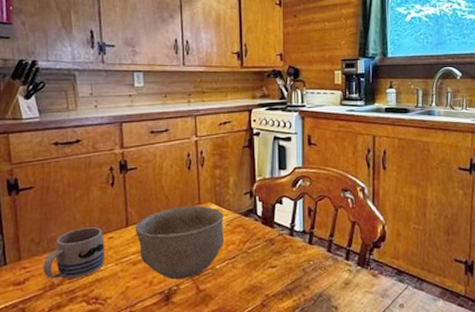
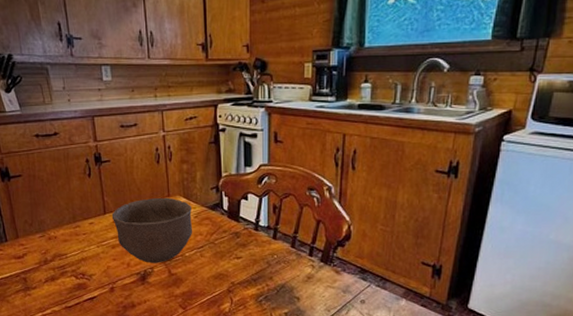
mug: present [43,227,105,279] -> none [37,213,87,256]

